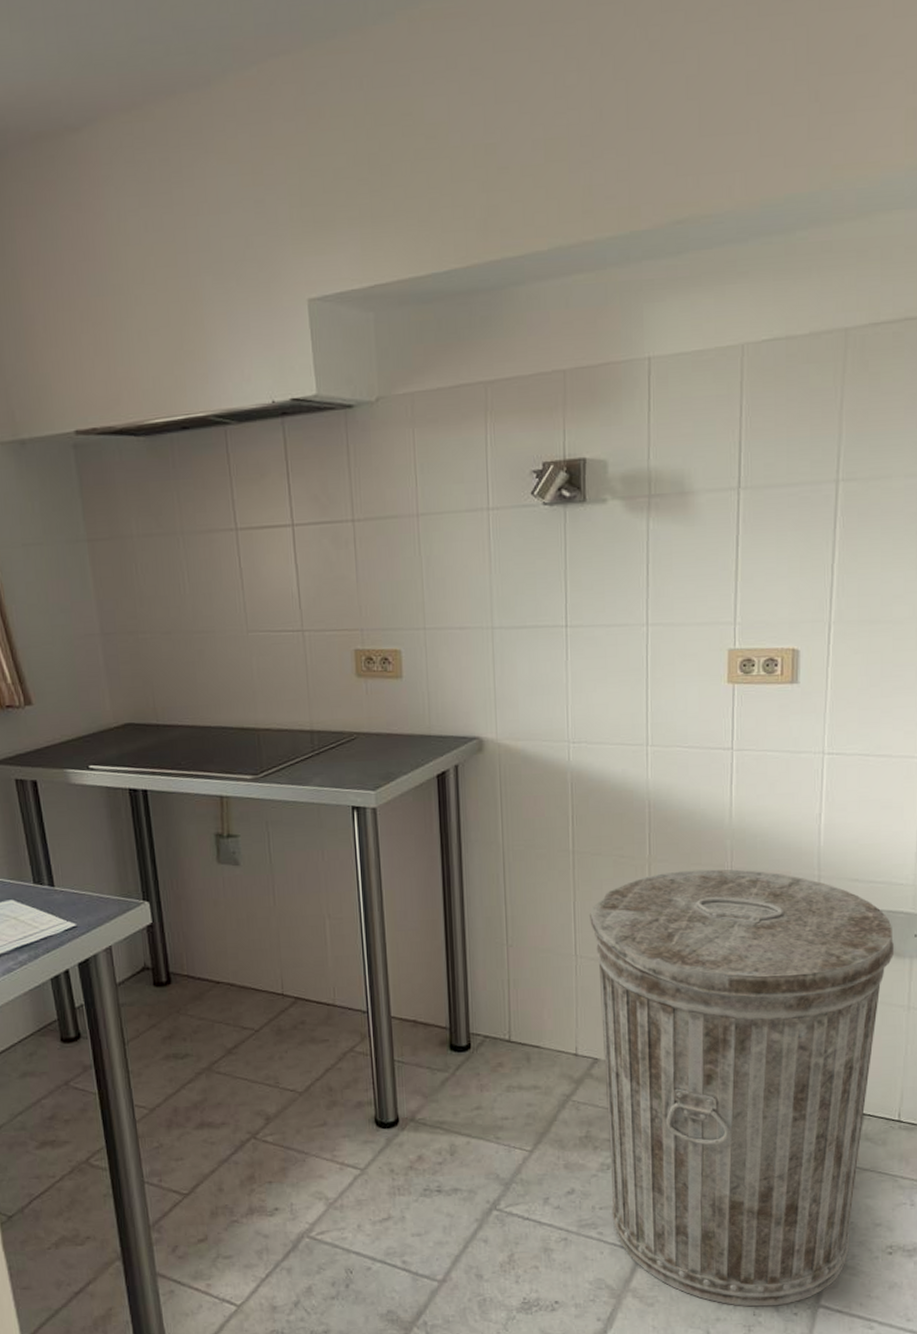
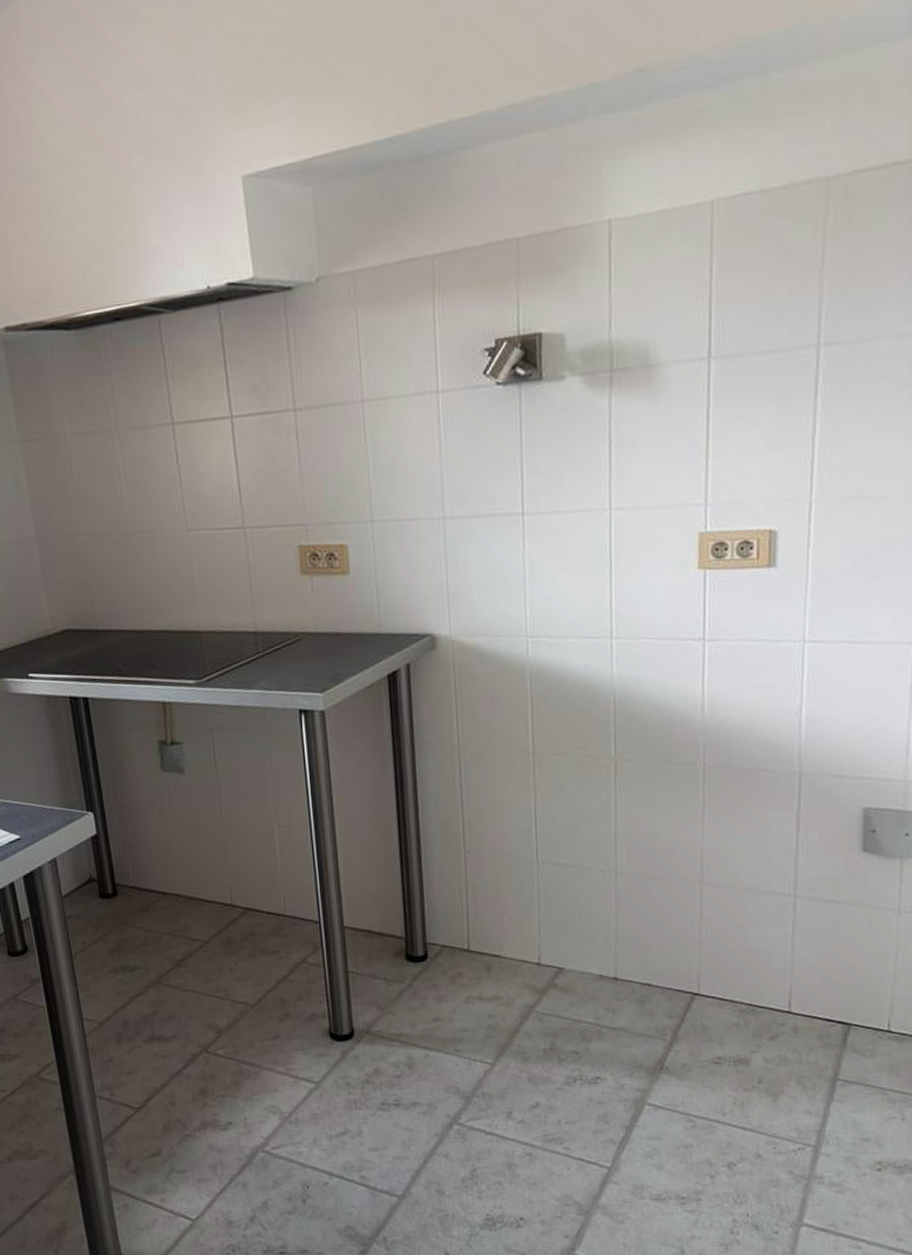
trash can: present [588,869,895,1307] -> none [550,767,884,1225]

